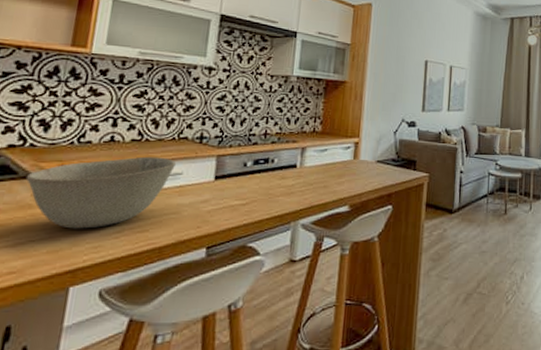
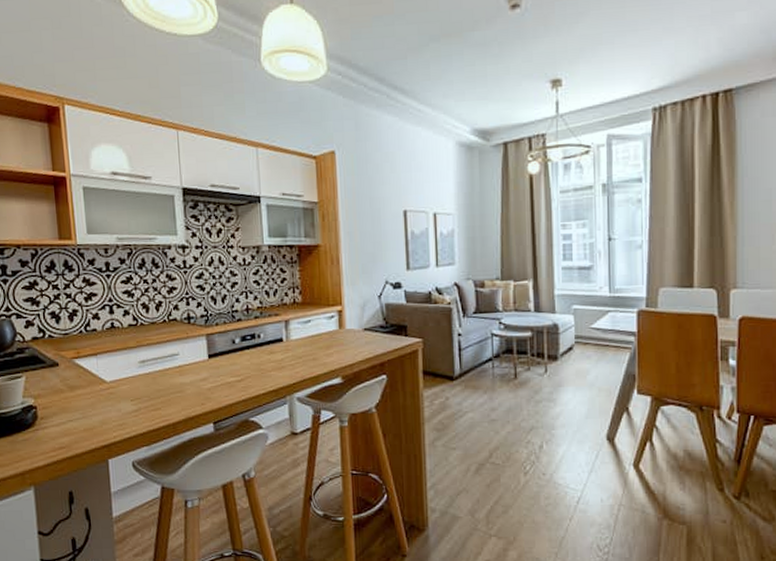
bowl: present [25,156,176,229] -> none [52,339,171,409]

